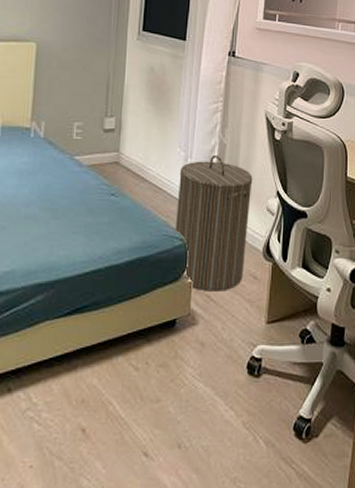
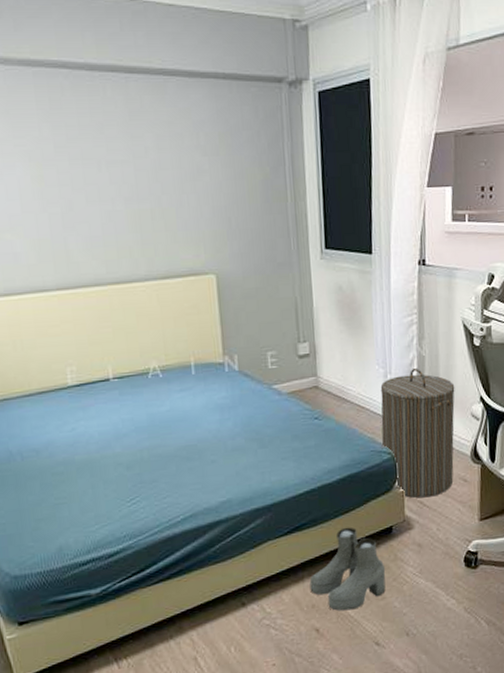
boots: none [82,315,164,411] -> present [309,527,386,611]

